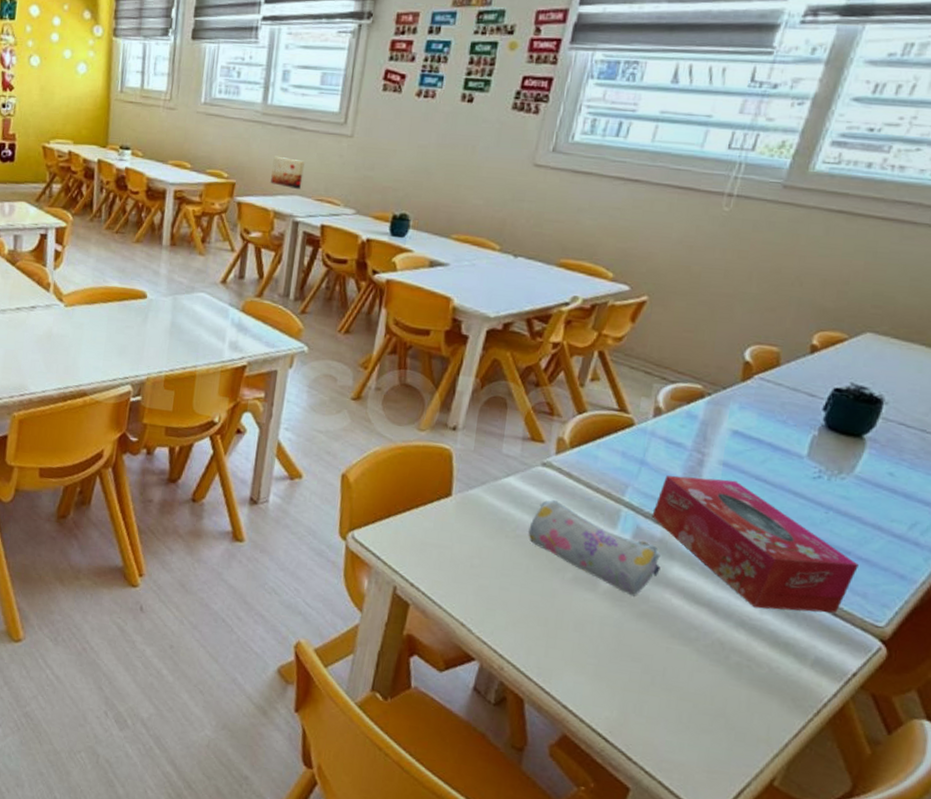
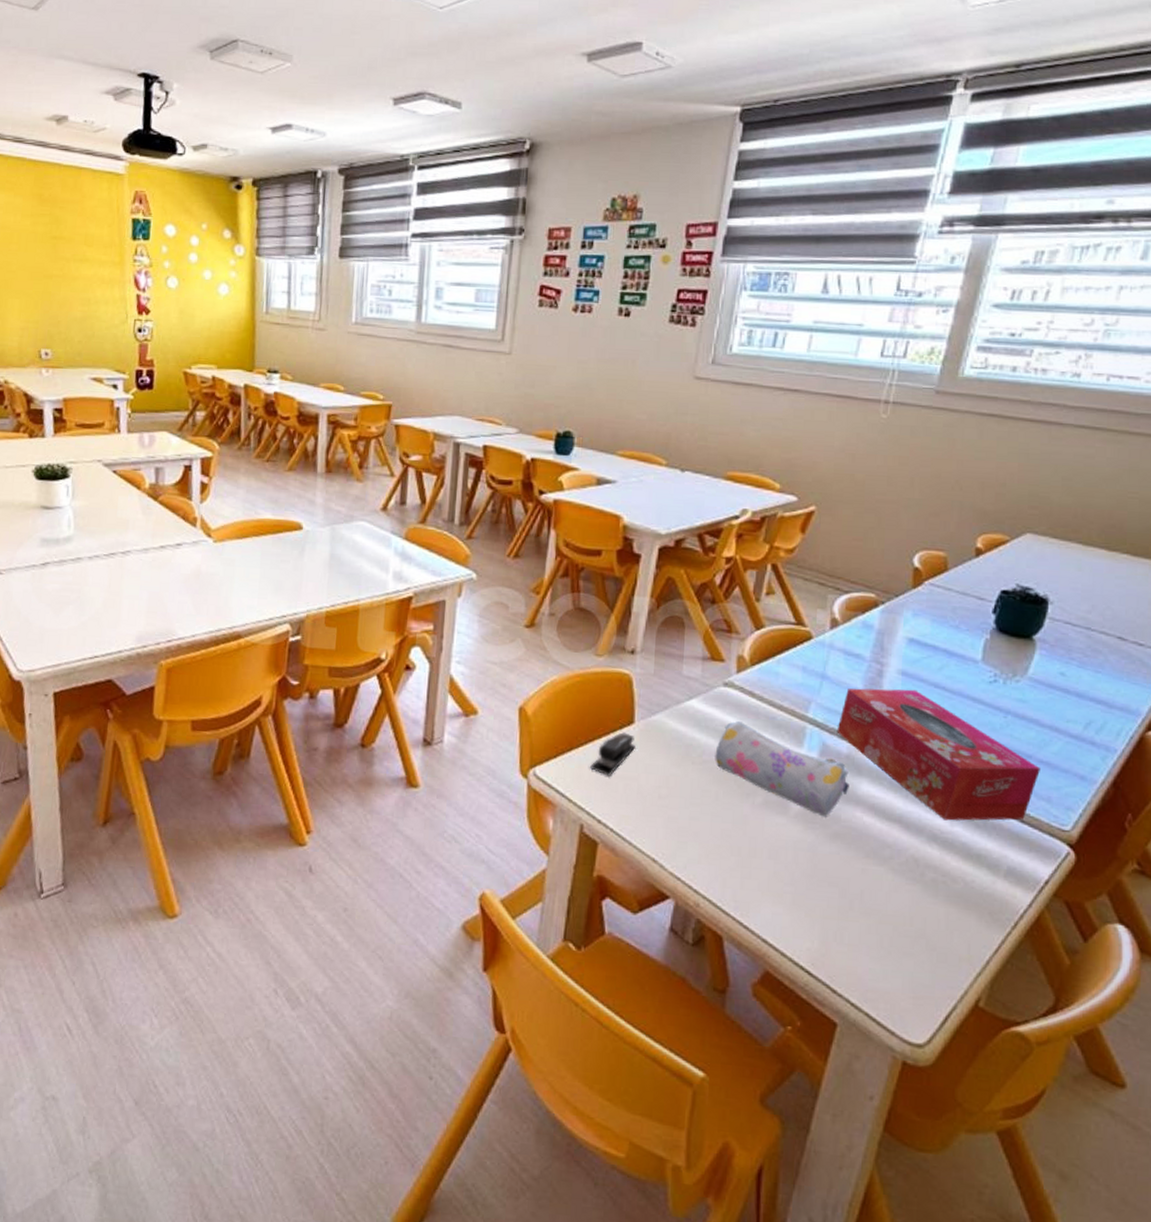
wall art: present [271,156,305,190] -> none [429,375,463,410]
stapler: none [406,503,452,544] -> present [590,732,636,776]

